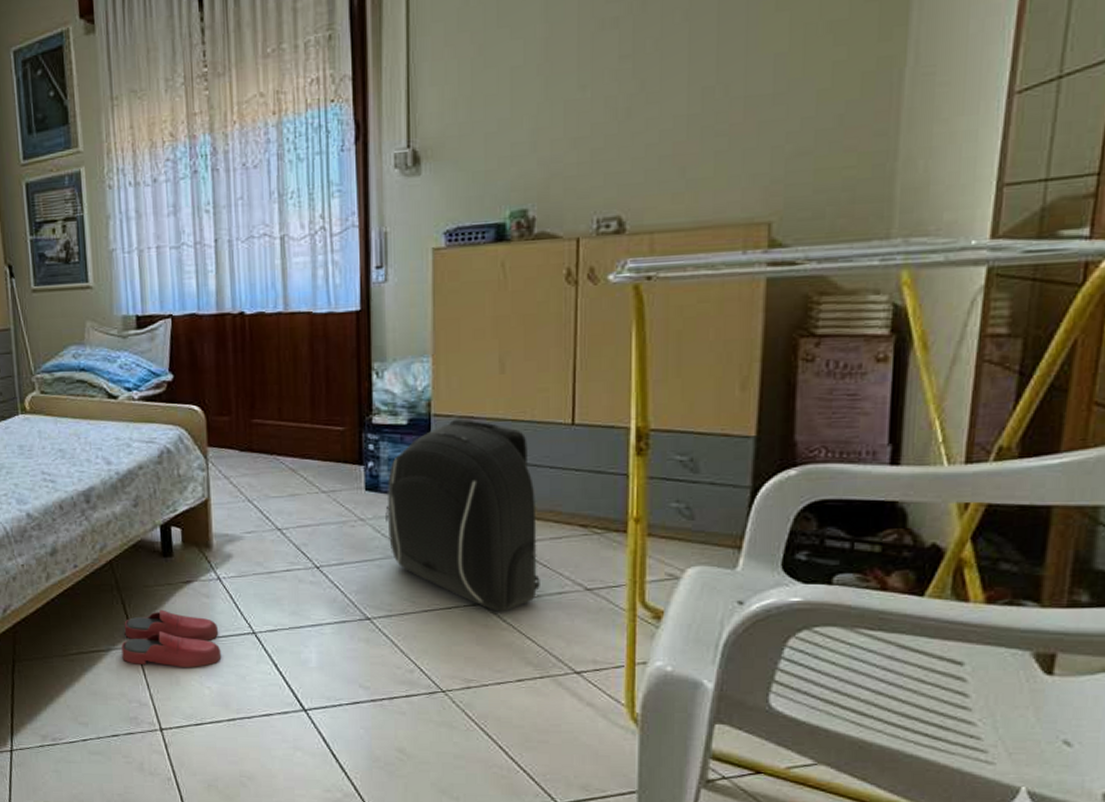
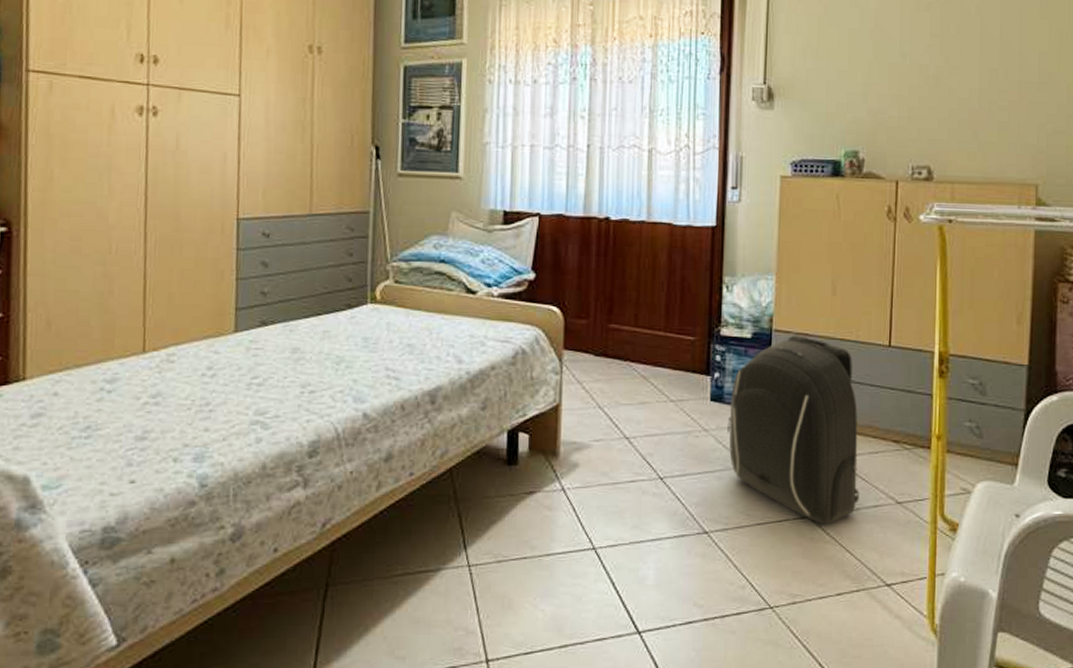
slippers: present [121,609,222,667] -> none [452,523,559,588]

